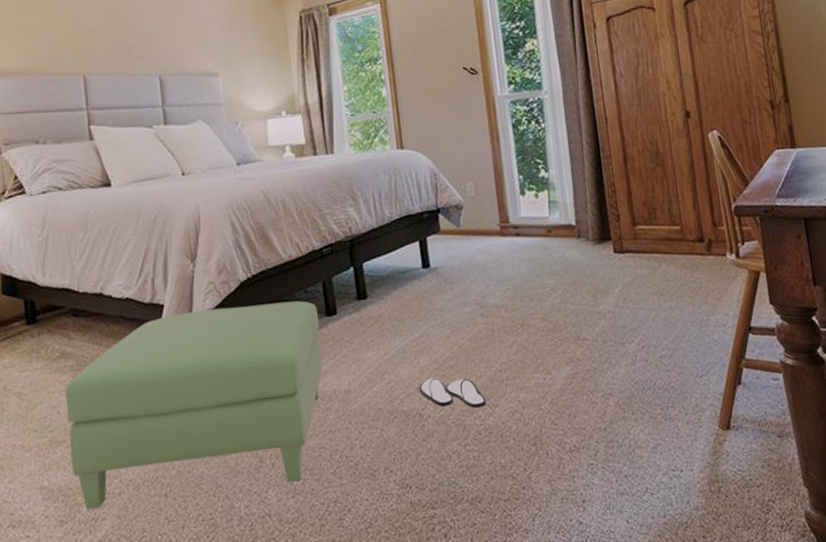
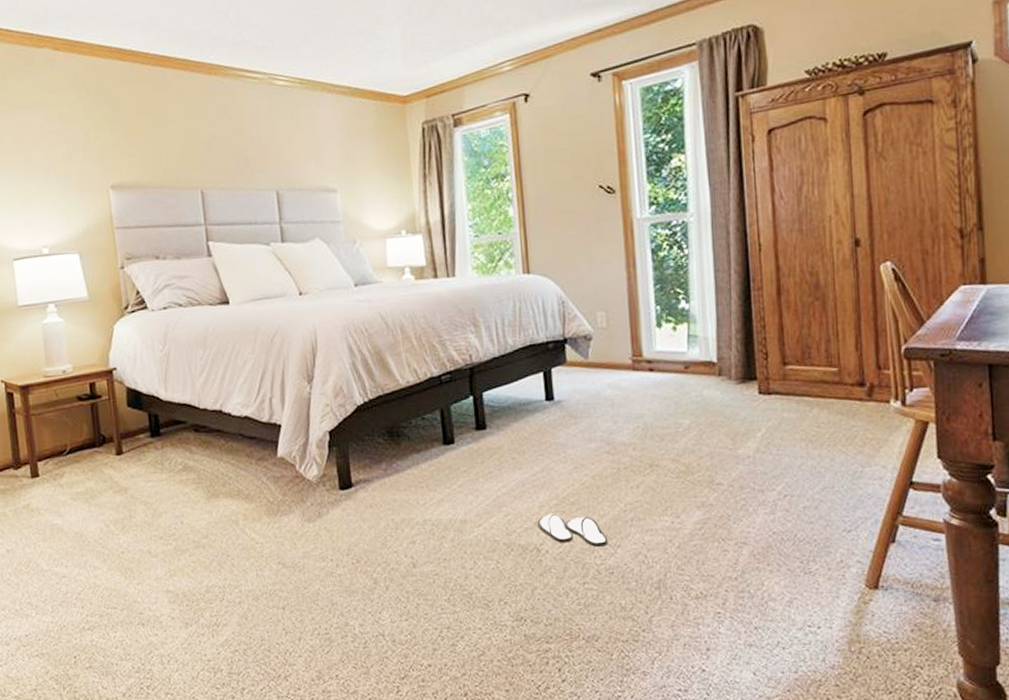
ottoman: present [65,300,323,509] -> none [188,427,439,614]

